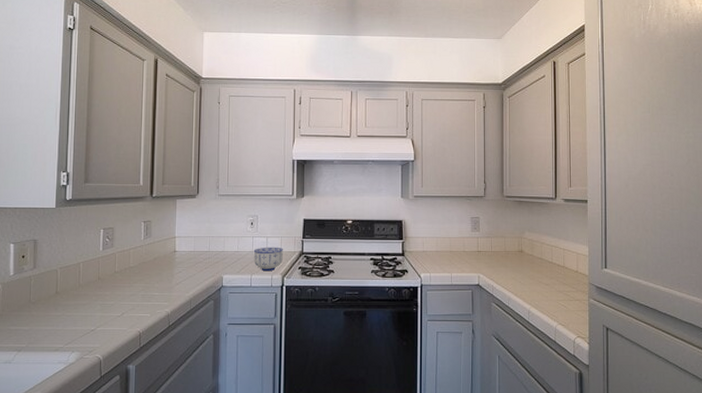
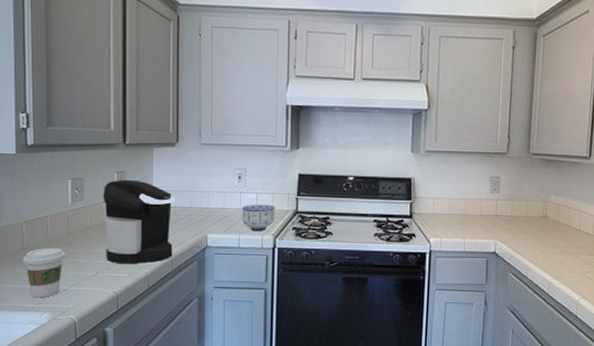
coffee cup: none [55,292,95,339] -> present [22,248,66,298]
coffee maker: none [130,228,195,305] -> present [103,179,175,265]

